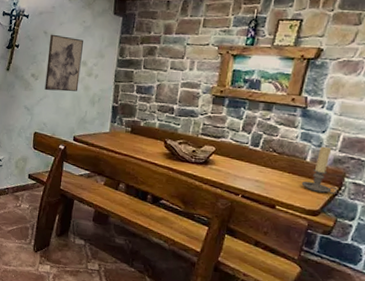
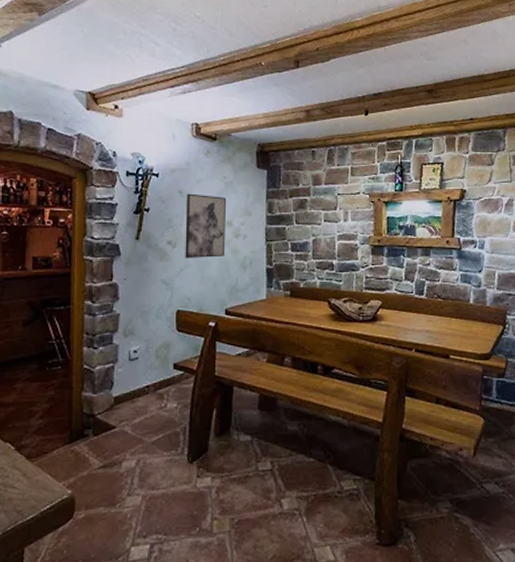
candle holder: present [301,146,338,194] -> none [469,286,503,334]

